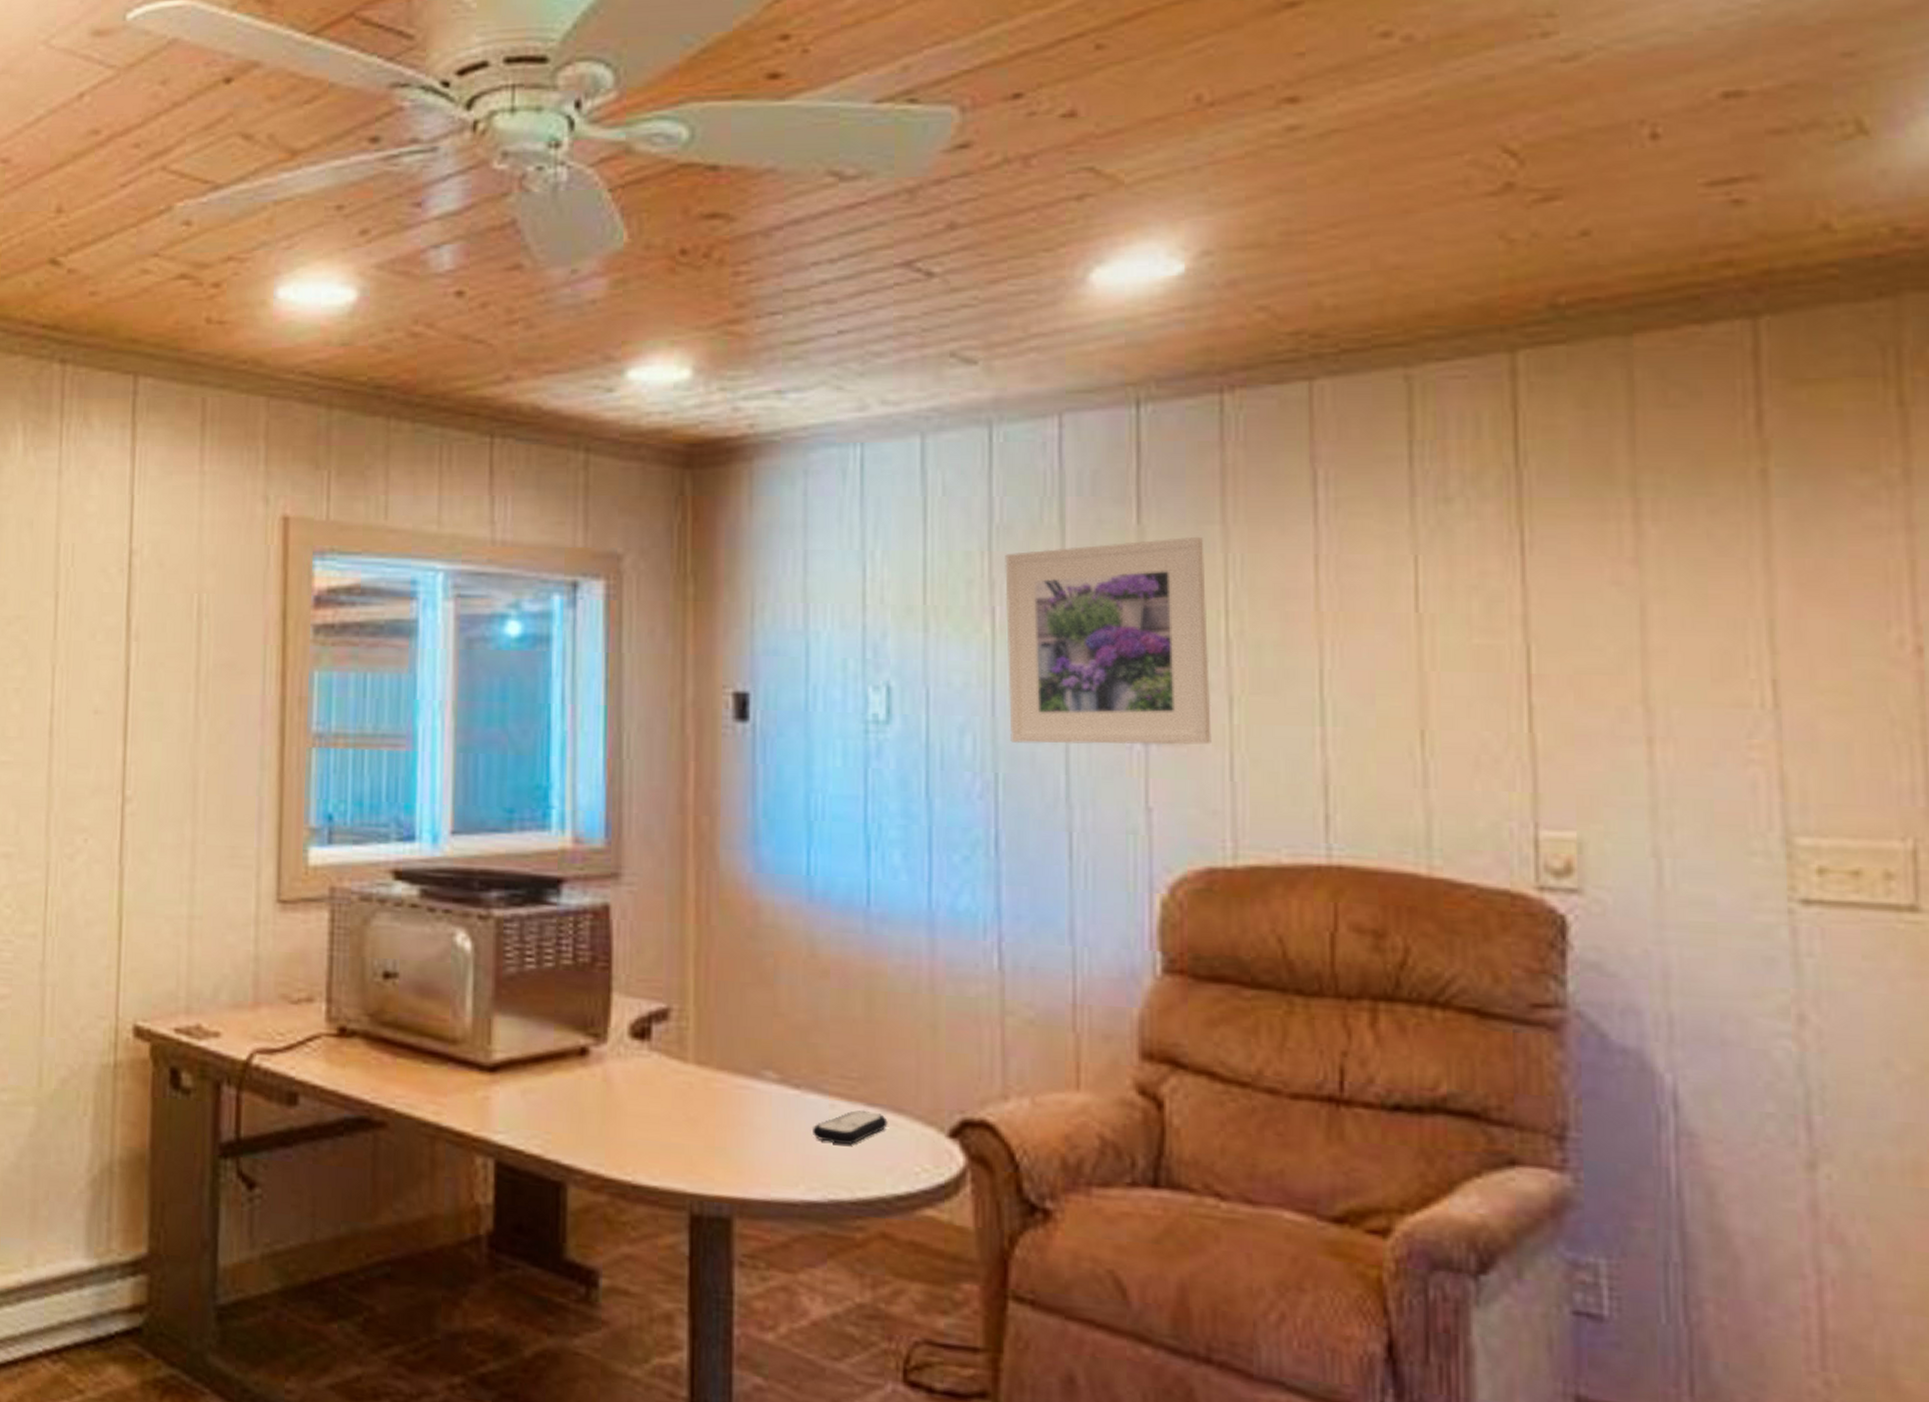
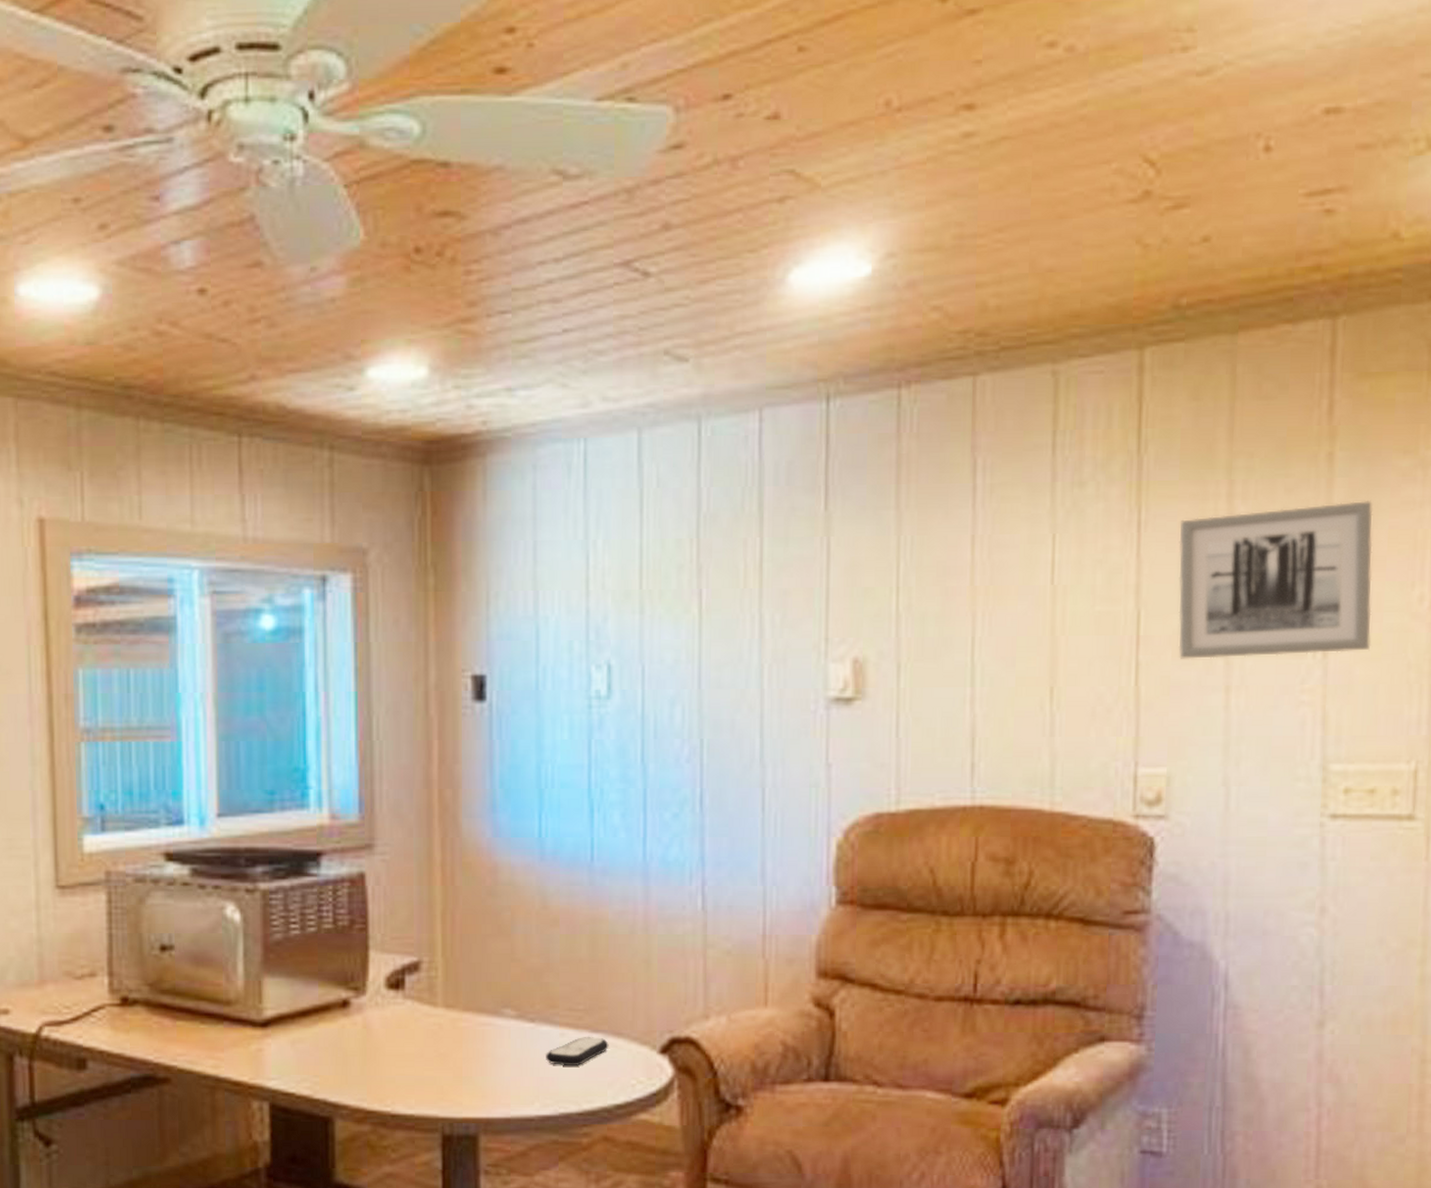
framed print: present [1005,536,1212,745] -> none [711,521,883,713]
wall art: none [1574,524,1838,704] -> present [1178,500,1373,659]

